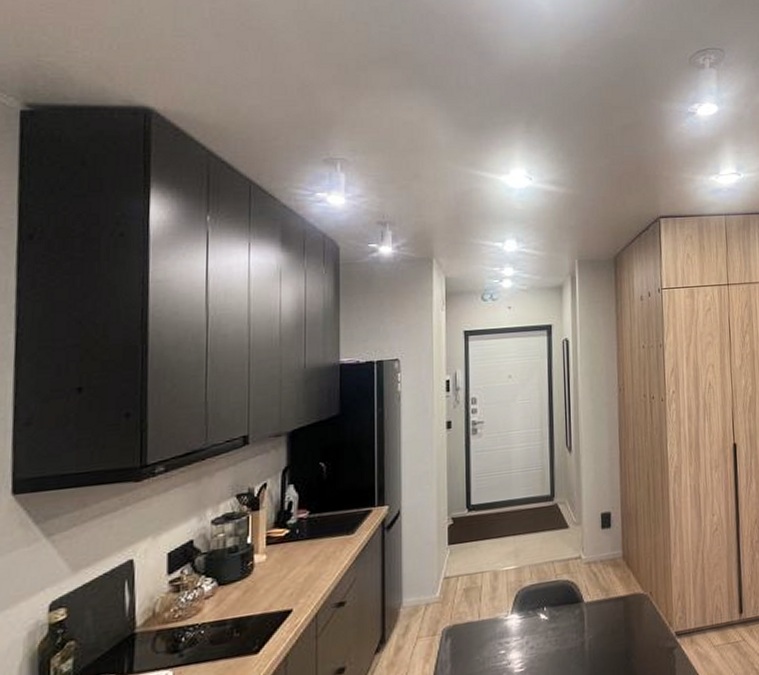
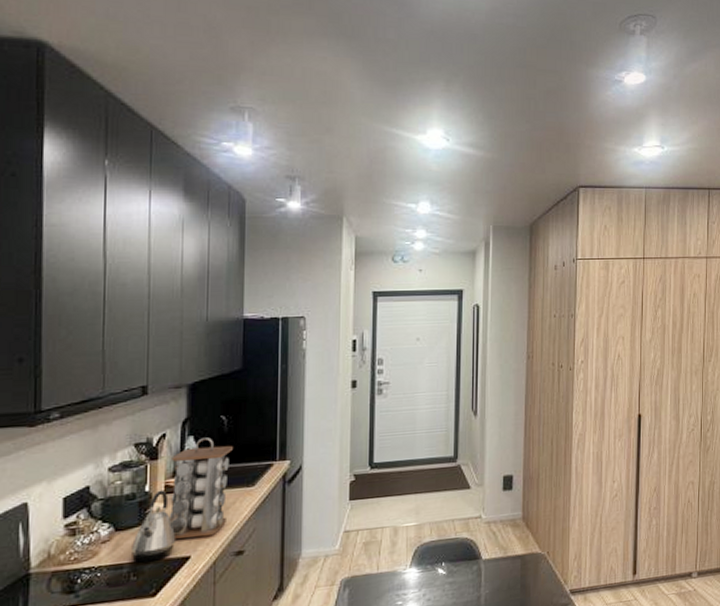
kettle: none [233,541,278,618] -> present [130,490,176,563]
spice rack: none [270,485,332,593] -> present [168,437,233,540]

